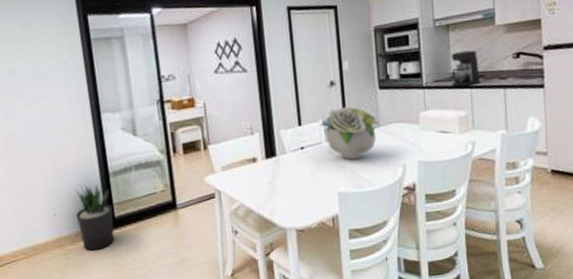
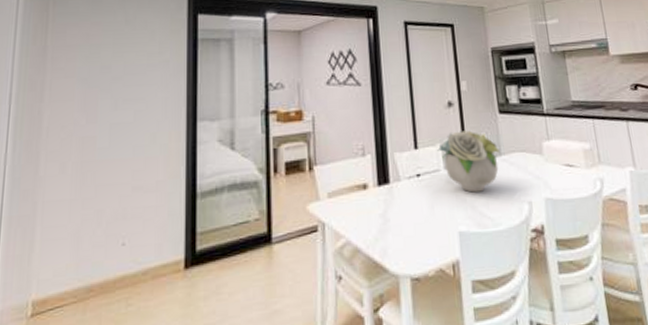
planter: present [75,183,114,251] -> none [149,205,194,296]
coffee maker: present [452,50,480,87] -> none [570,78,602,117]

